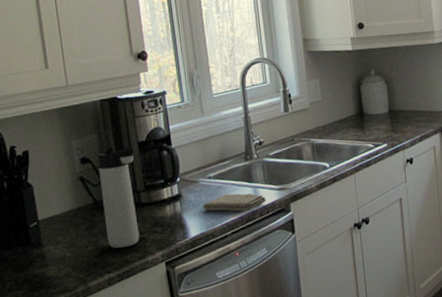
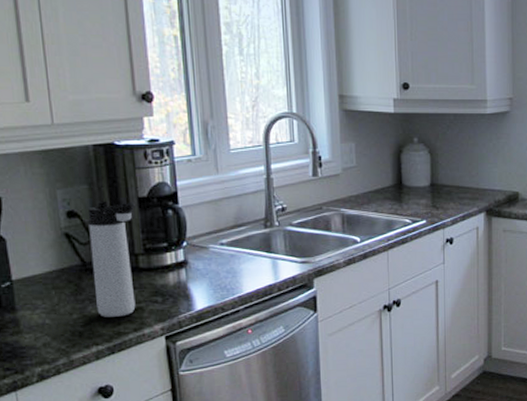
washcloth: present [203,193,267,212] -> none [212,264,287,285]

